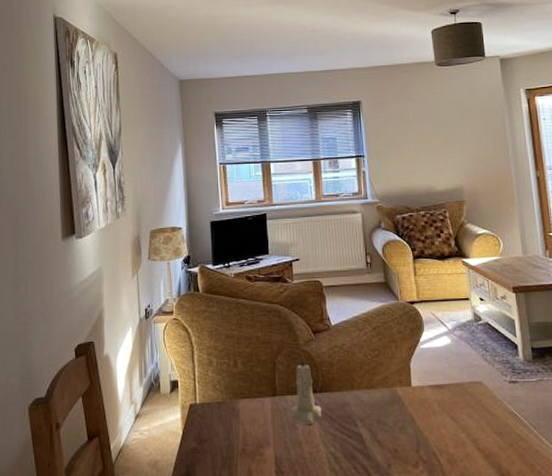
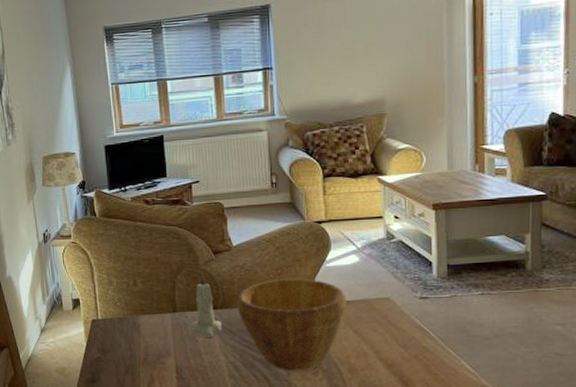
bowl: none [336,360,443,463] -> present [237,278,347,371]

